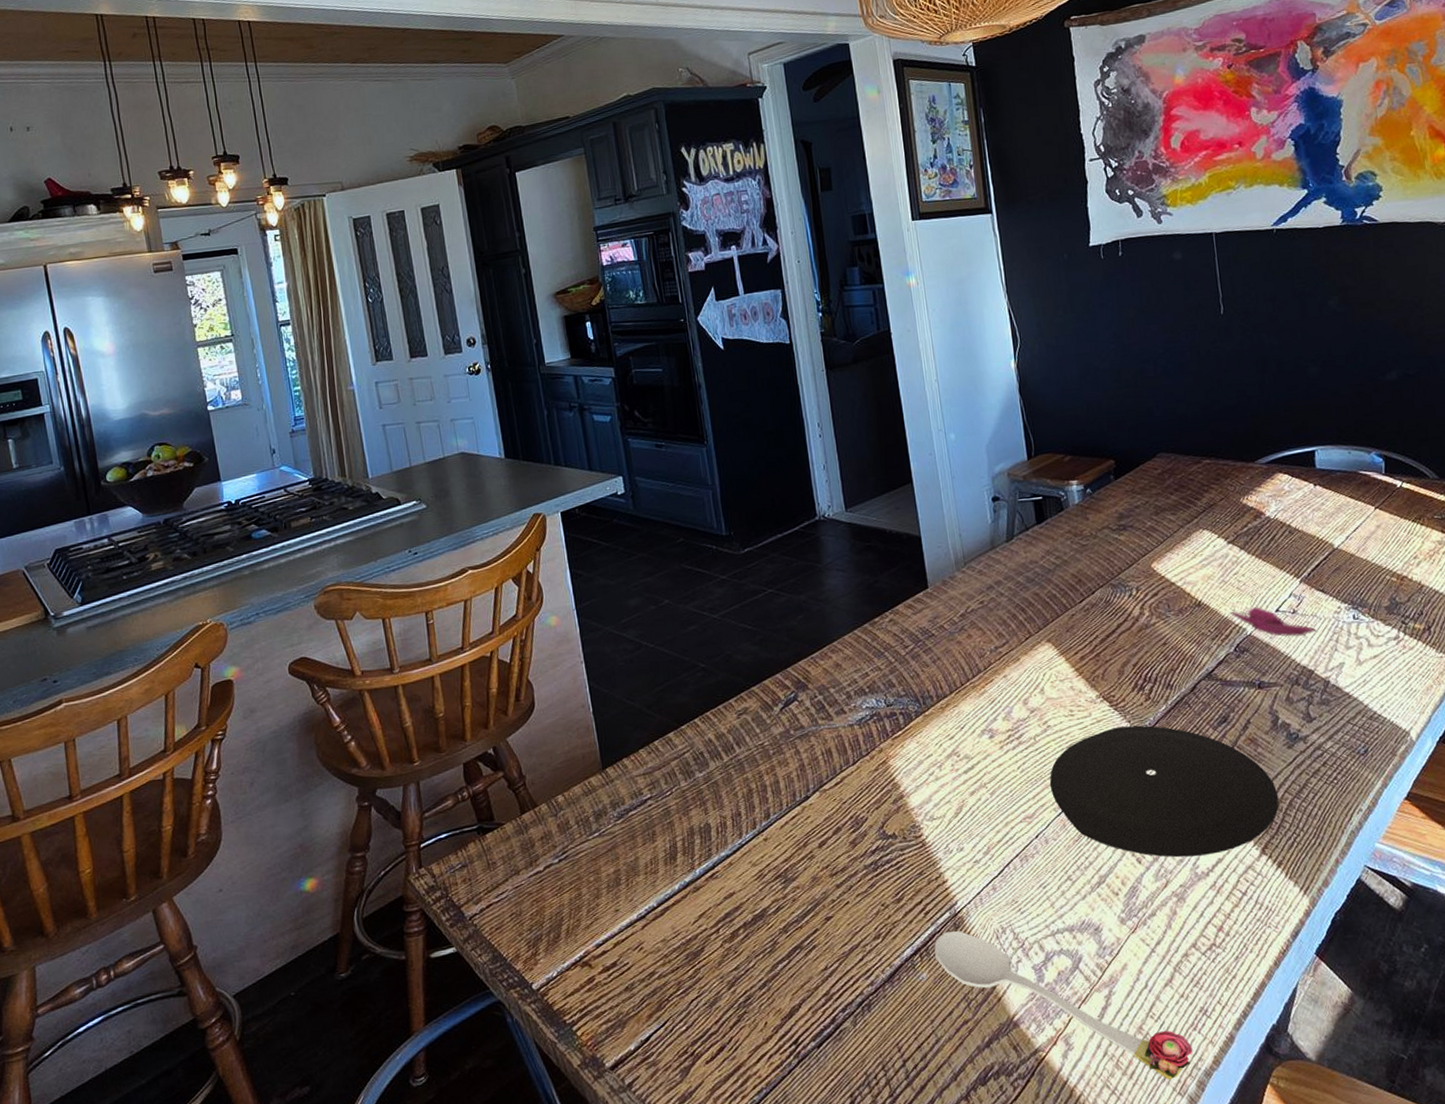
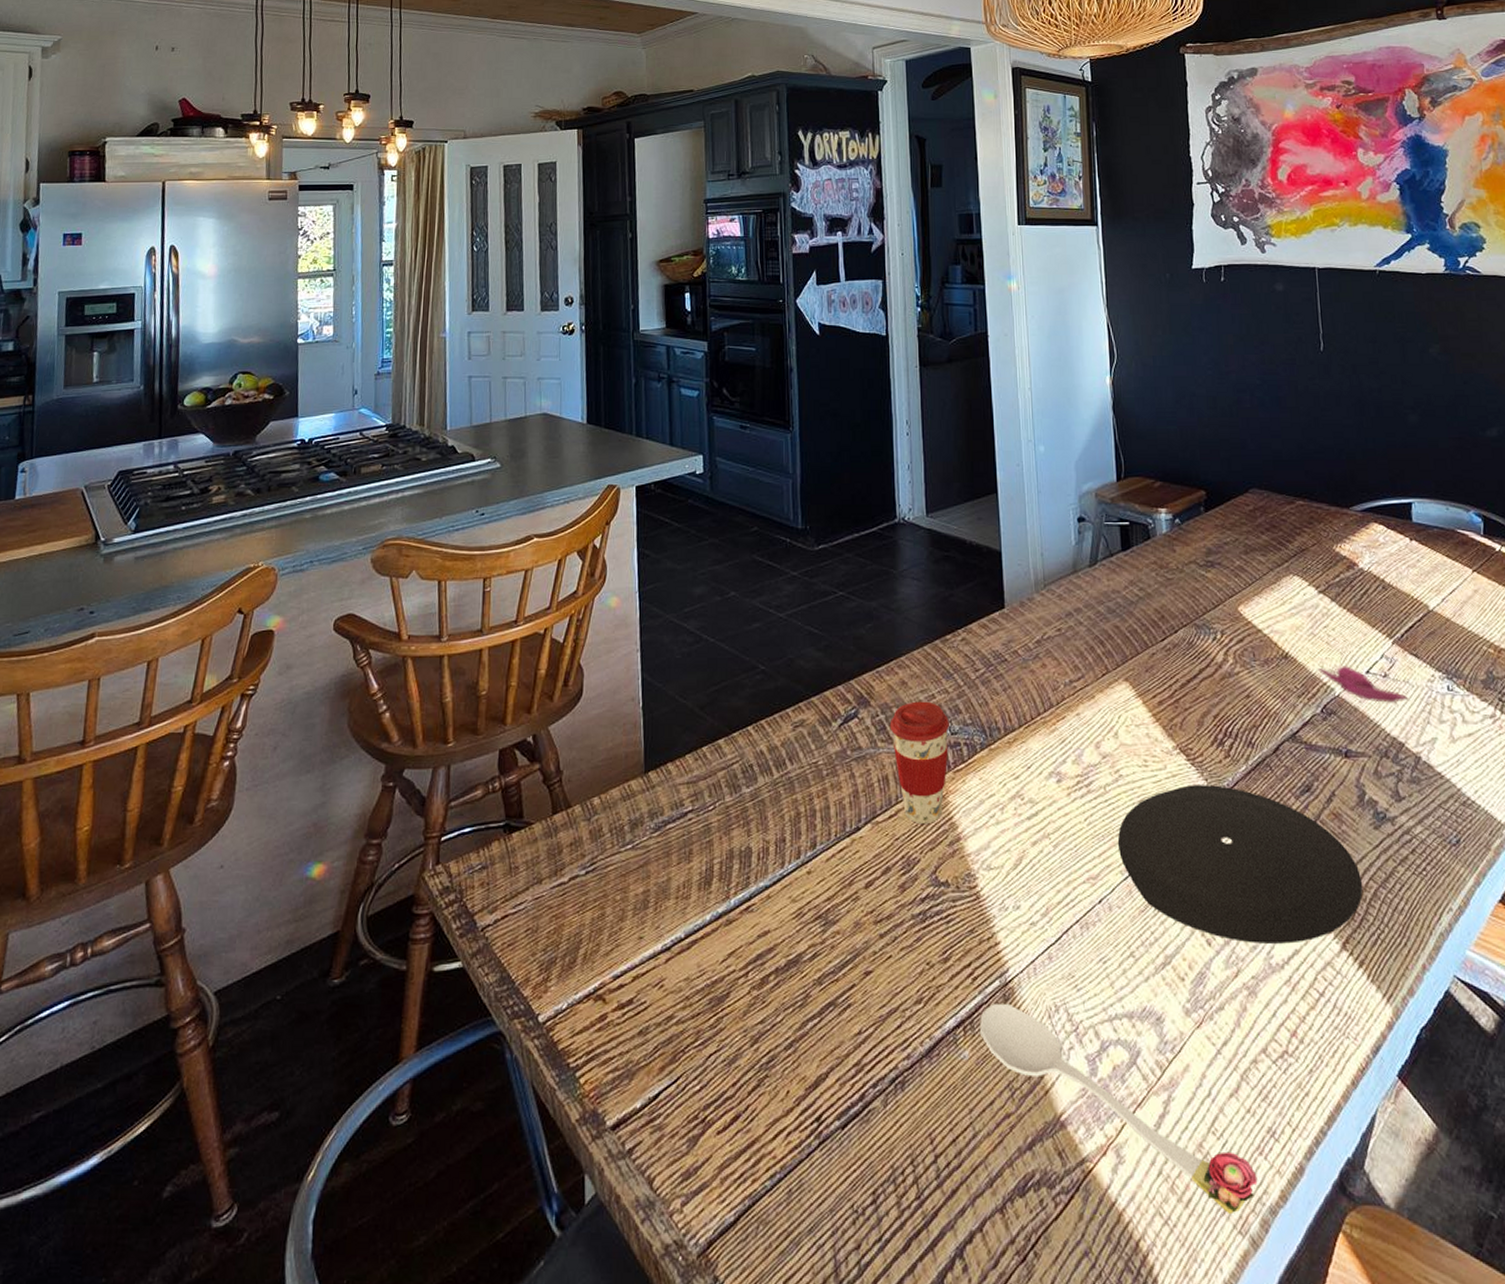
coffee cup: none [828,679,886,788] -> present [889,701,950,825]

